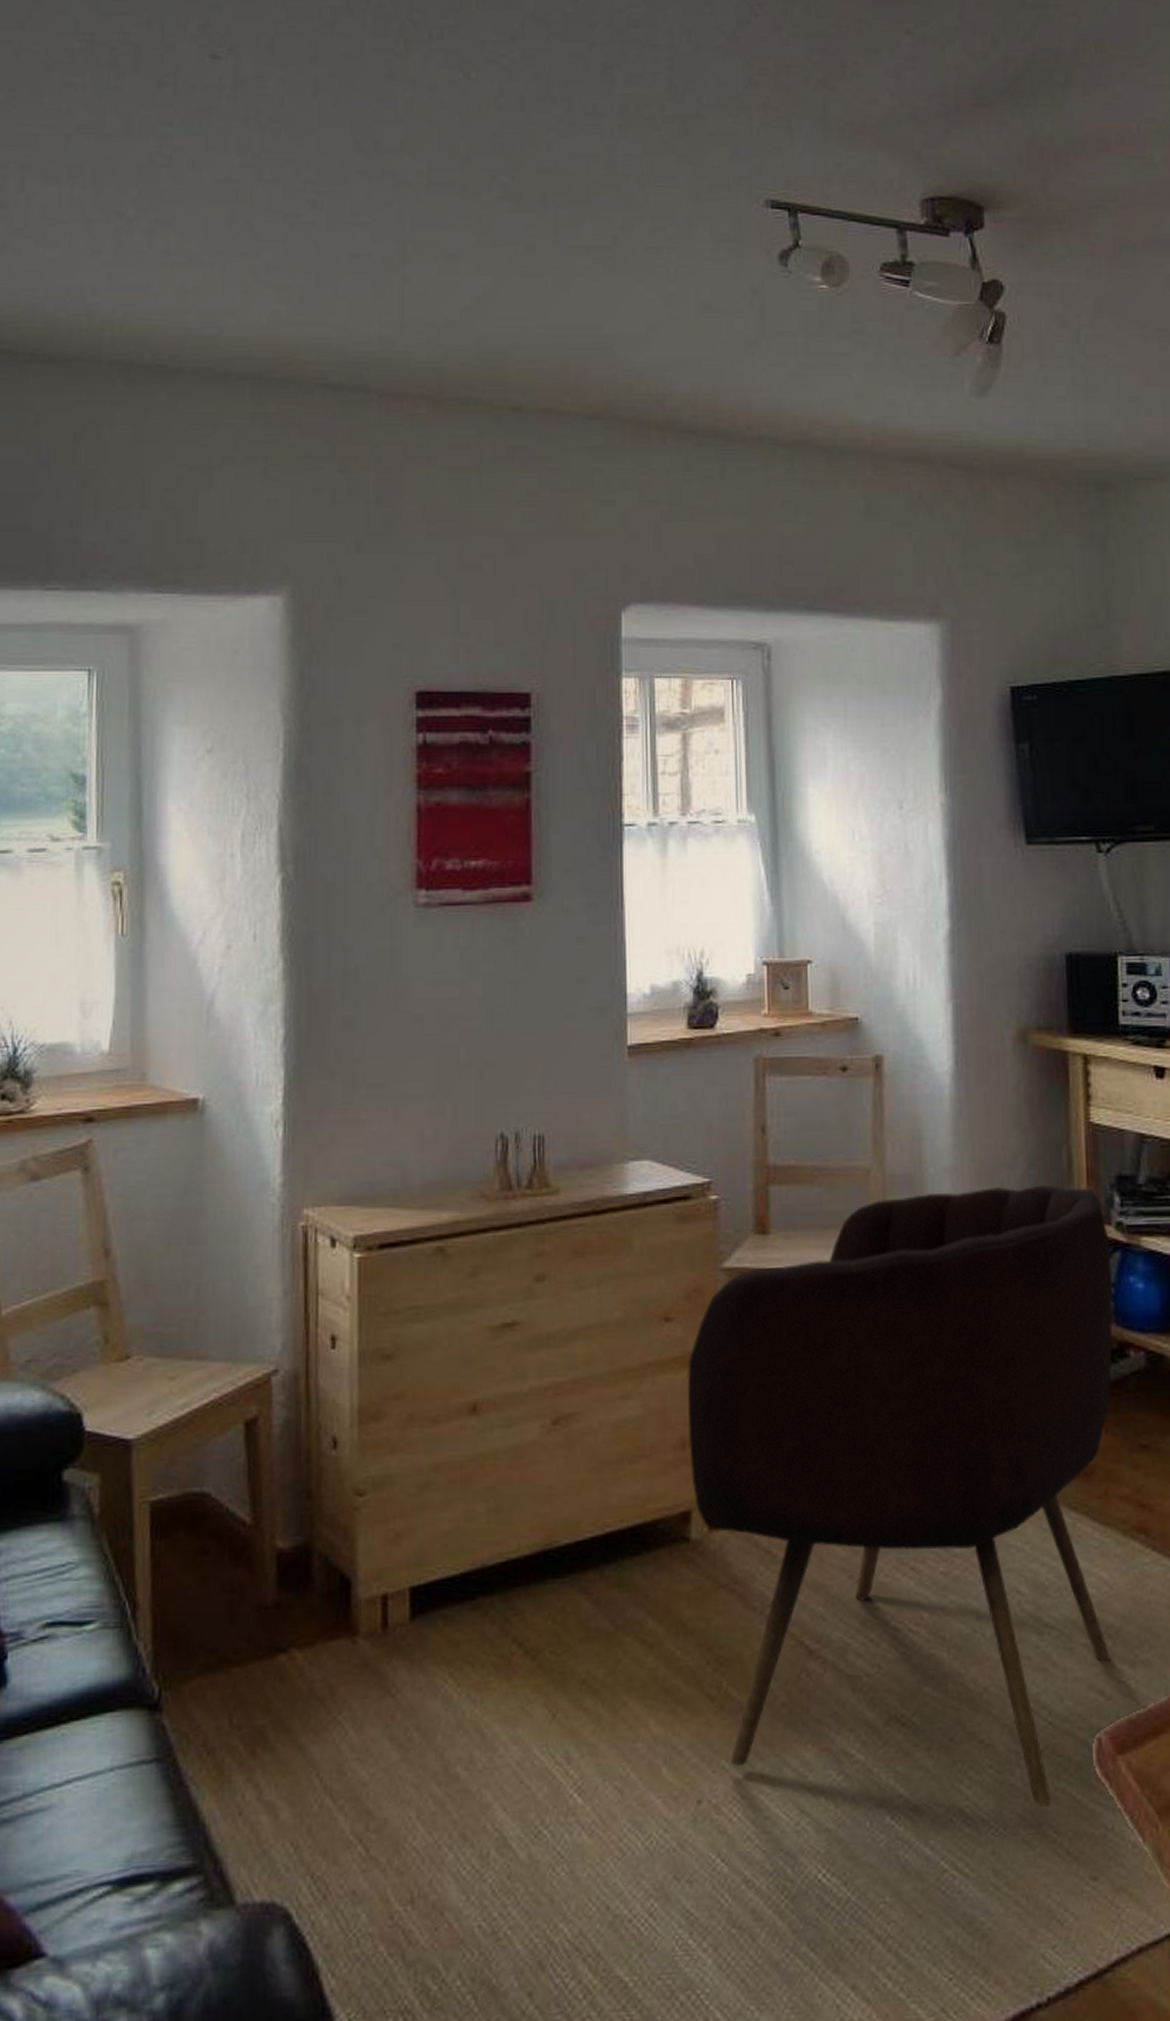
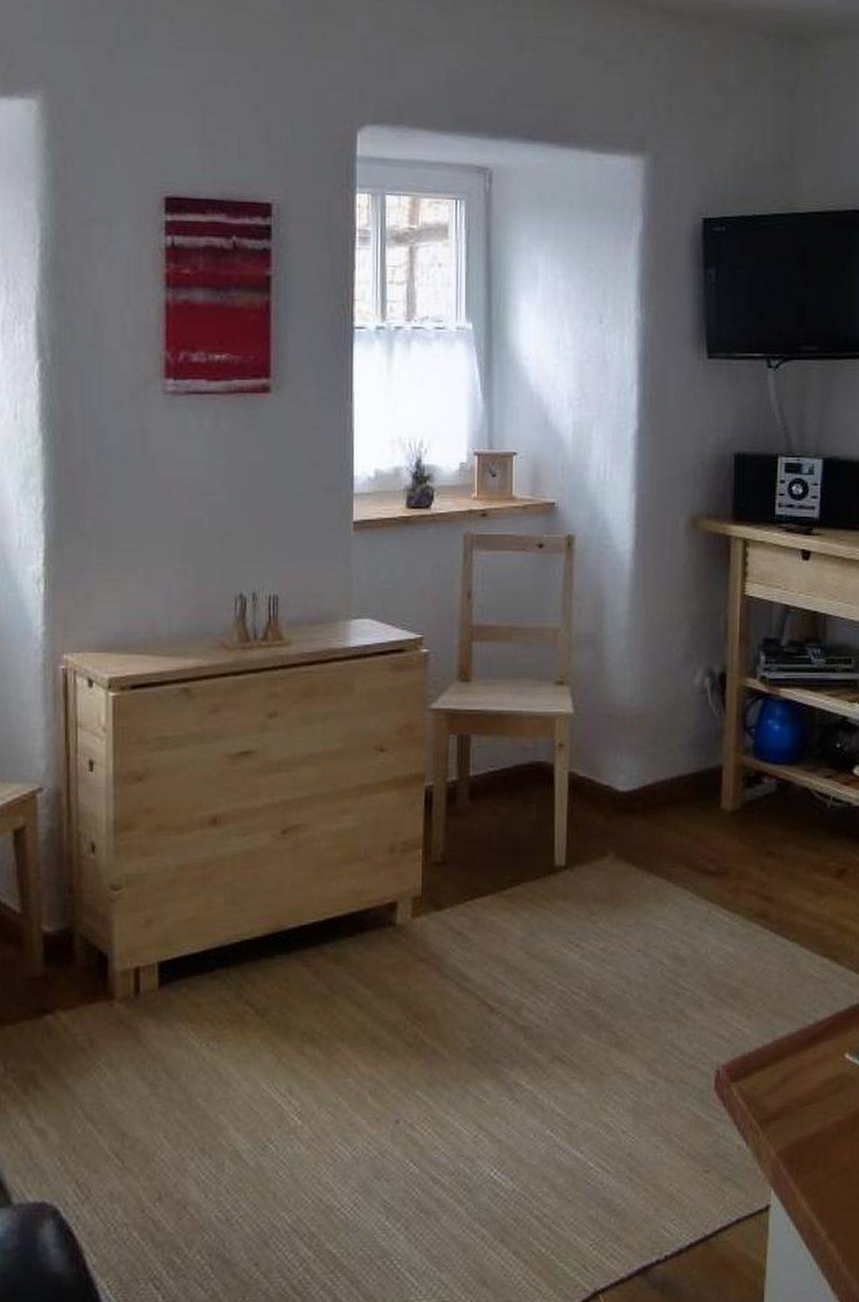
armchair: present [687,1185,1114,1807] -> none [396,645,755,1121]

